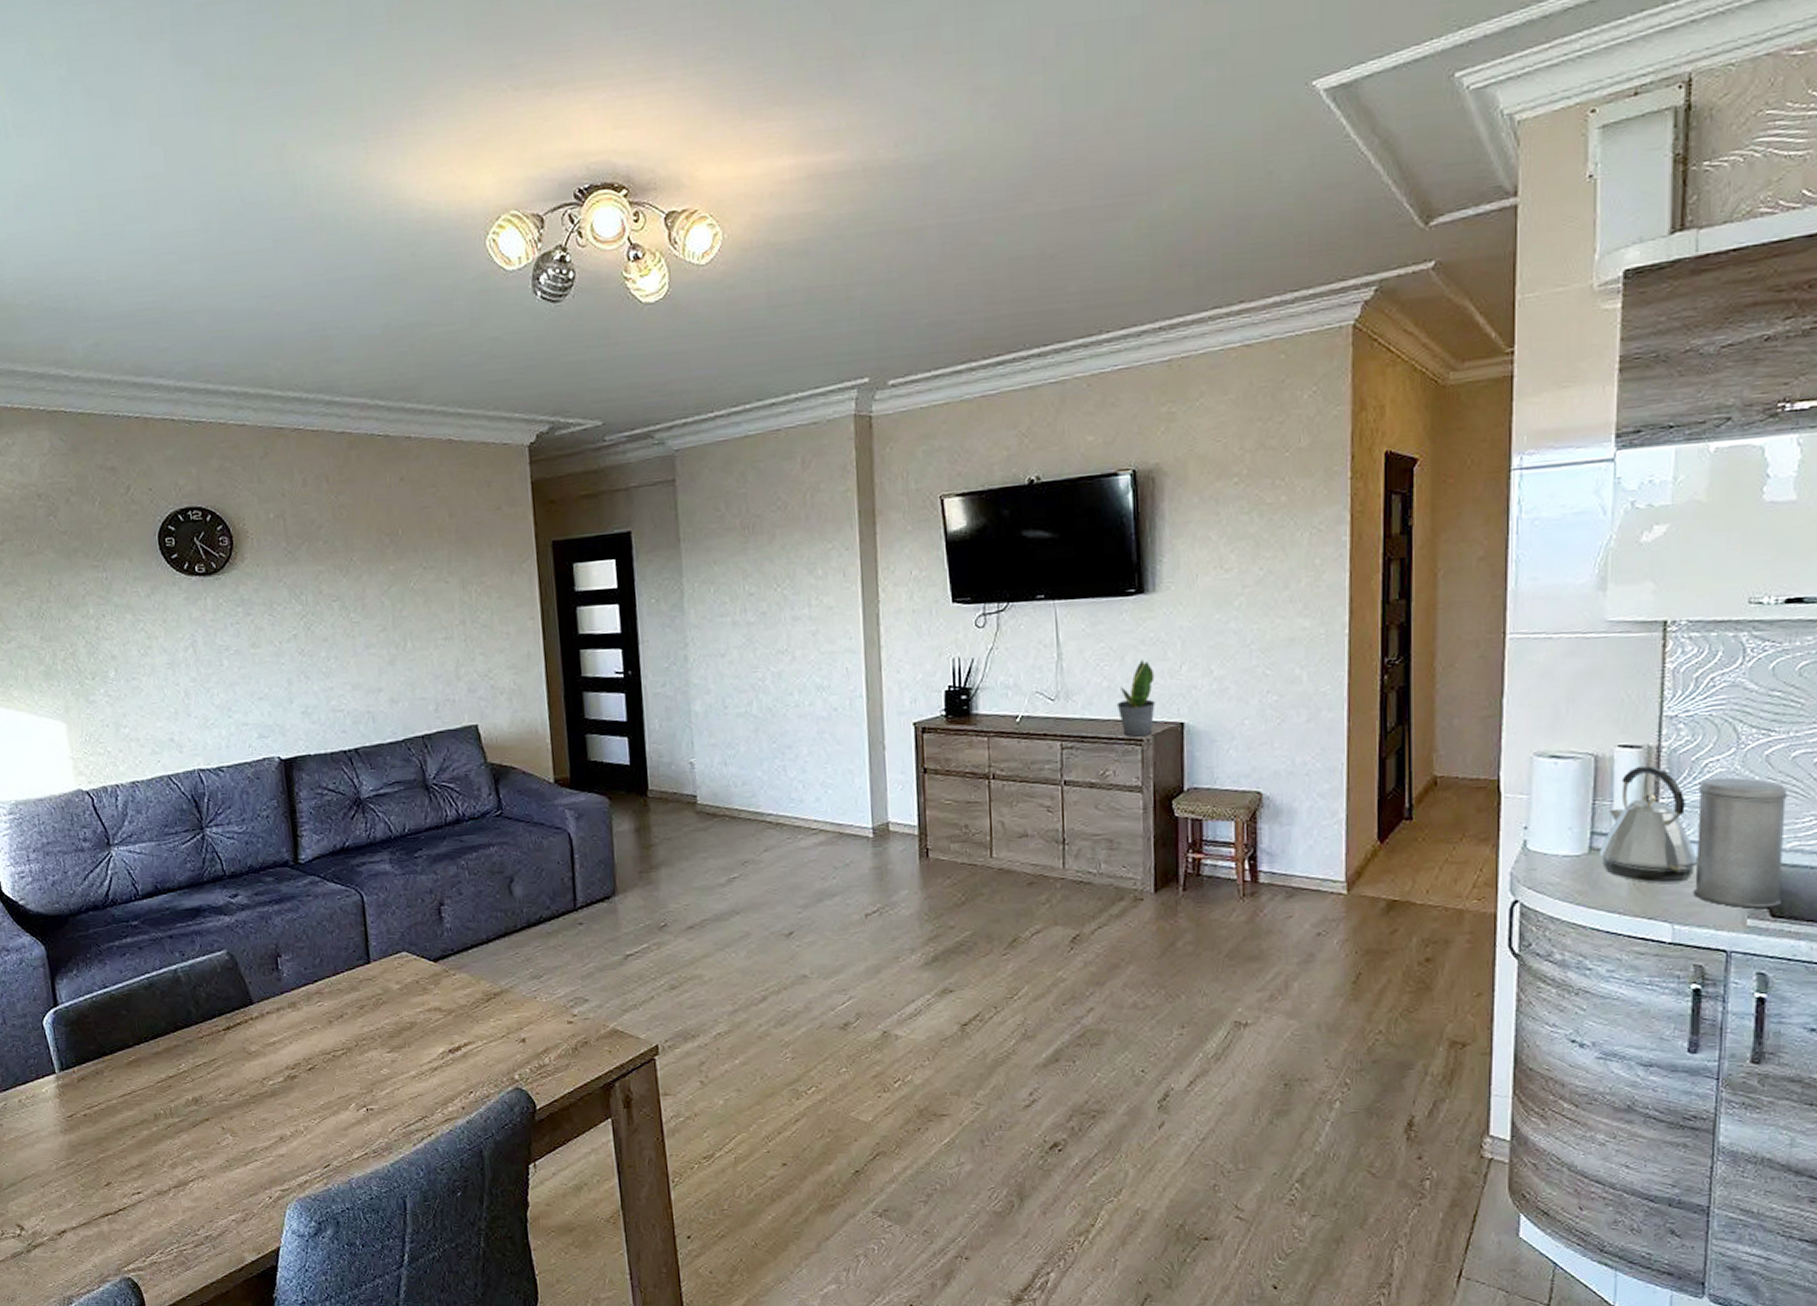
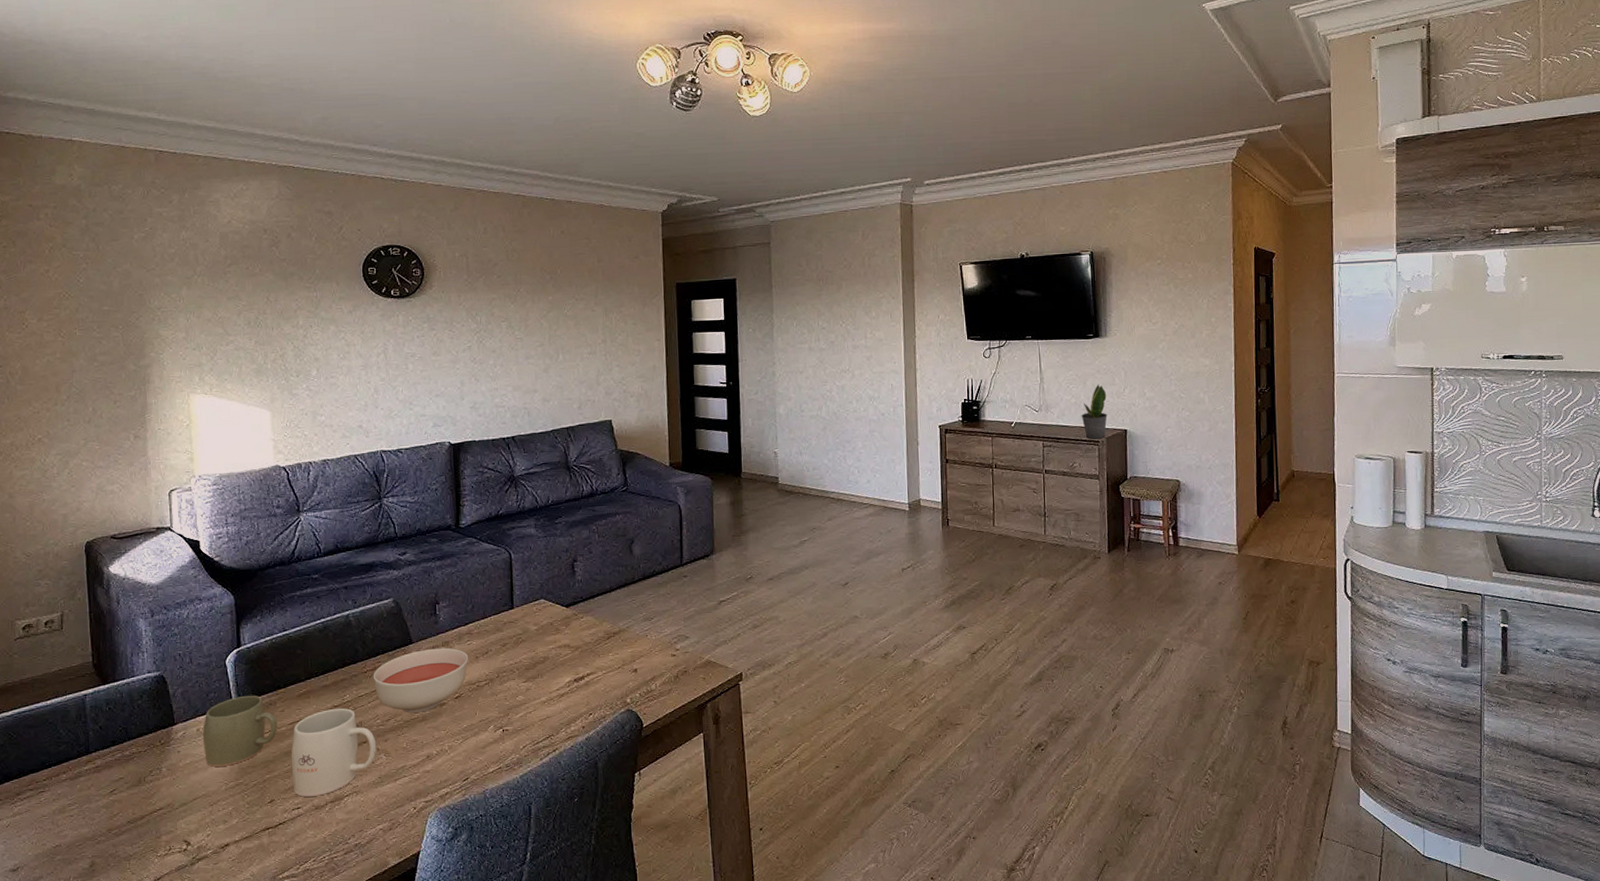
mug: none [25,1062,108,1143] -> present [202,695,278,767]
mug: none [124,1078,222,1180] -> present [290,707,377,797]
bowl: none [210,1009,321,1087] -> present [373,647,469,713]
kettle: present [1598,765,1697,884] -> none [1399,465,1460,547]
canister: present [1693,777,1788,909] -> none [1458,474,1514,565]

